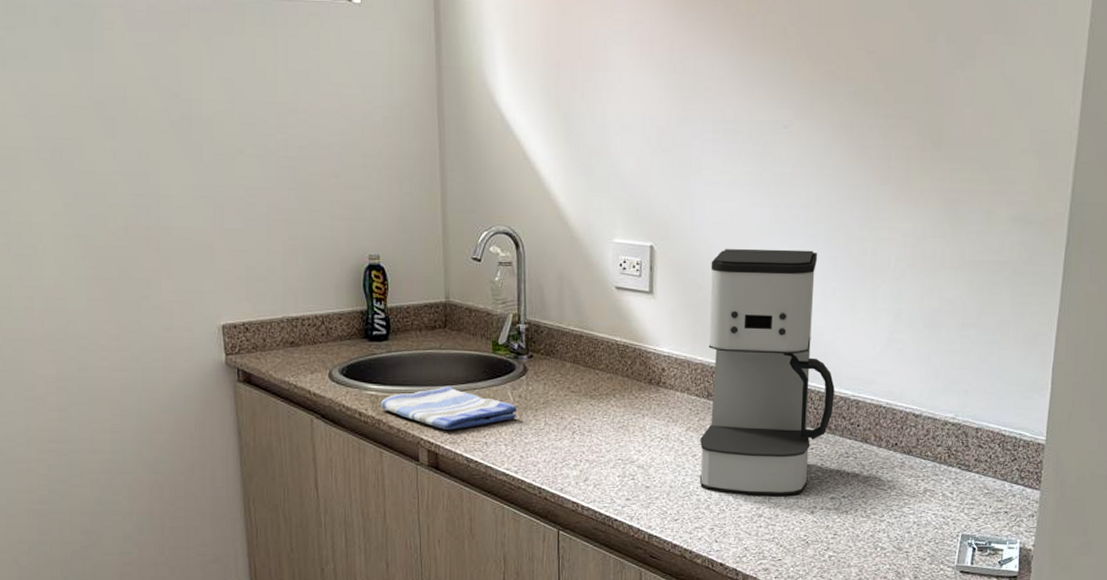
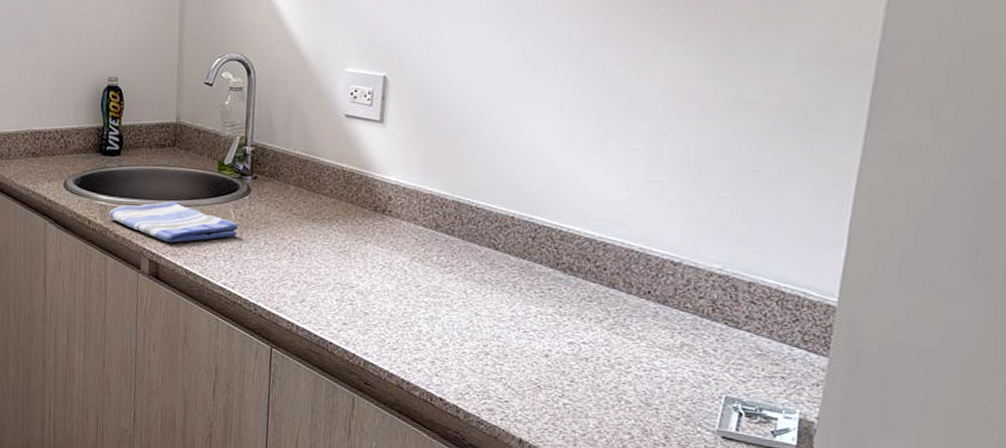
coffee maker: present [699,248,835,496] -> none [422,81,579,336]

